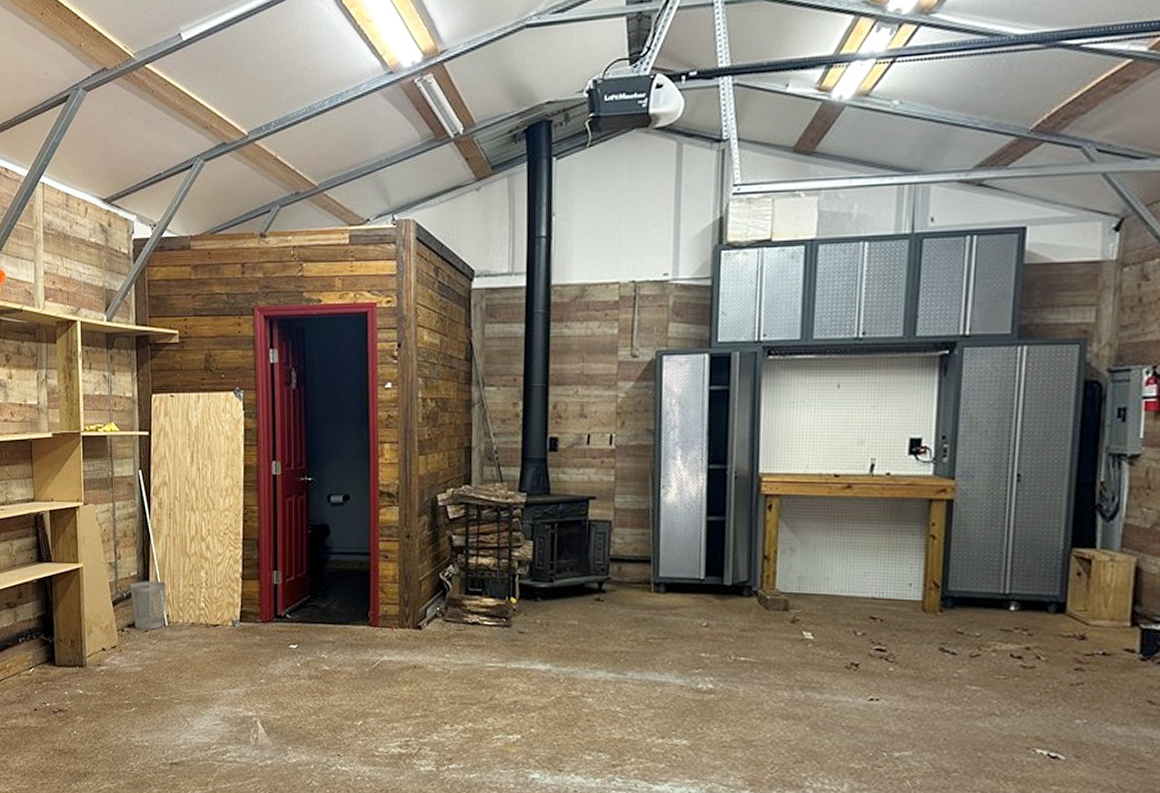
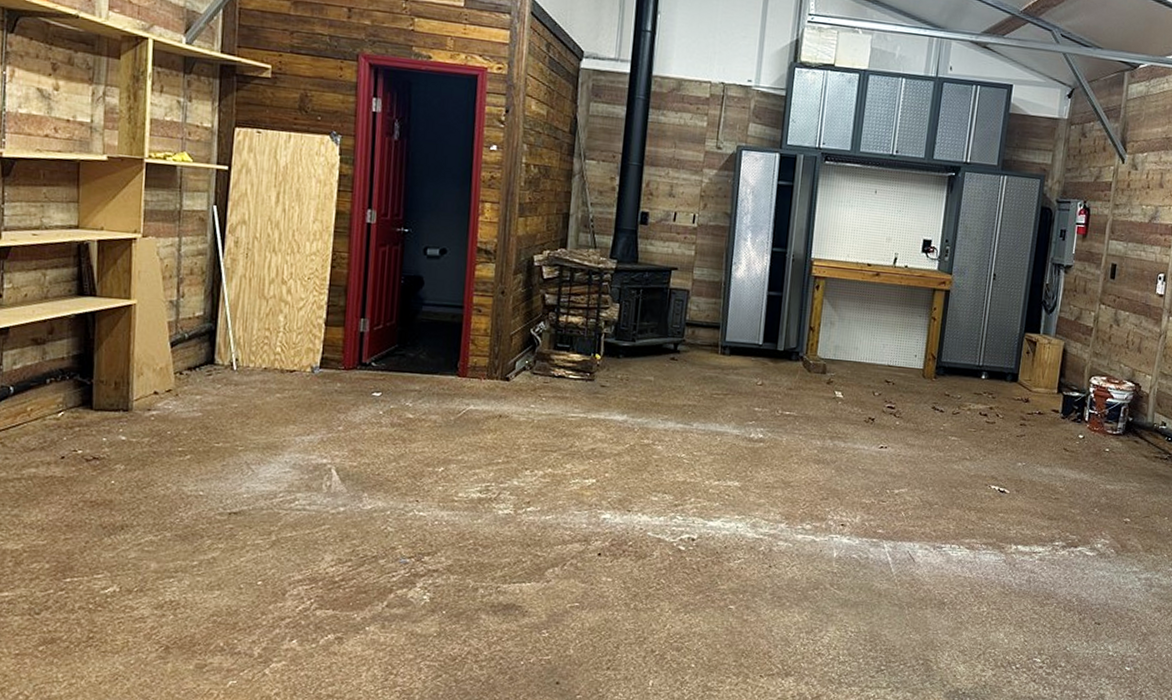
wastebasket: present [130,581,166,630] -> none [193,322,238,374]

